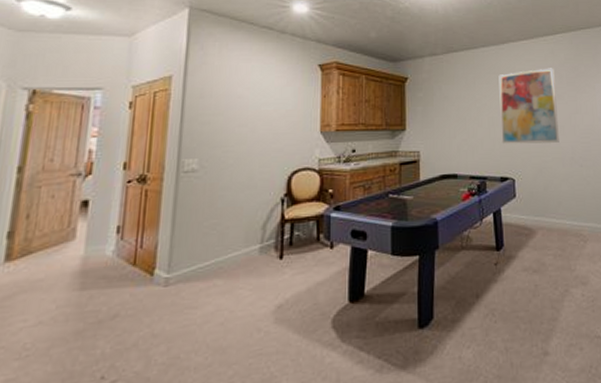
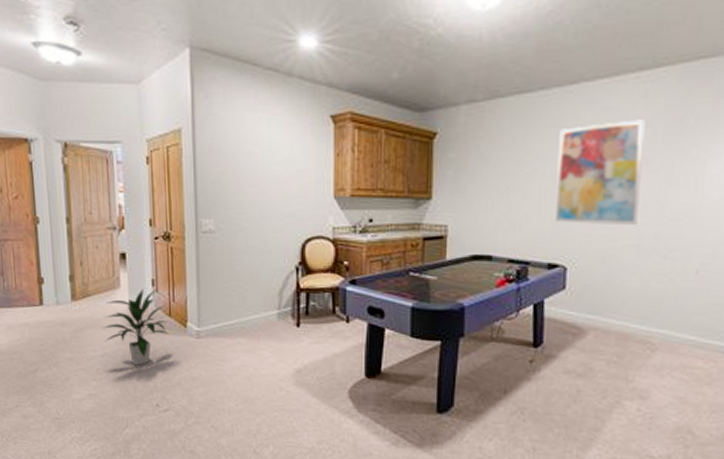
indoor plant: none [42,237,130,331] -> present [103,289,169,365]

